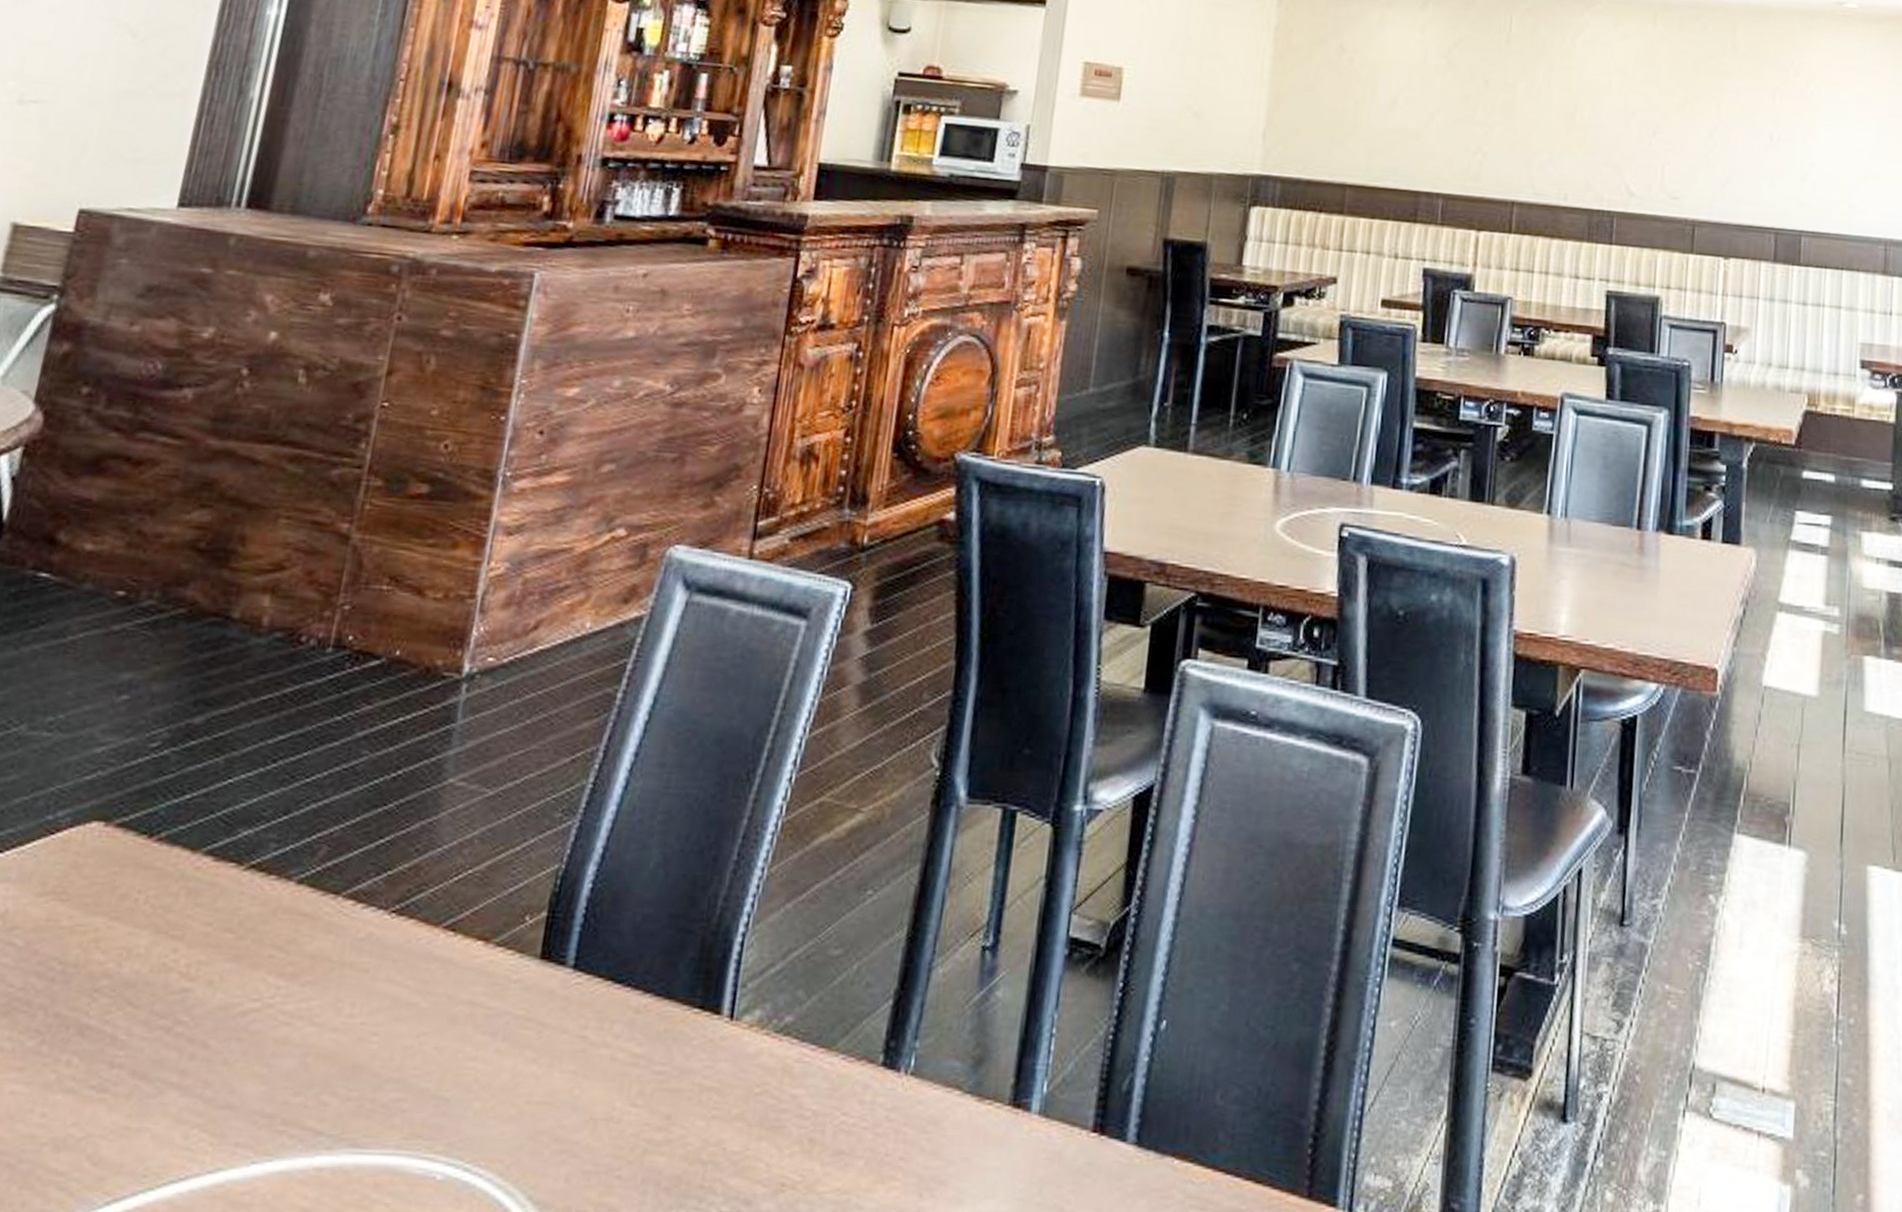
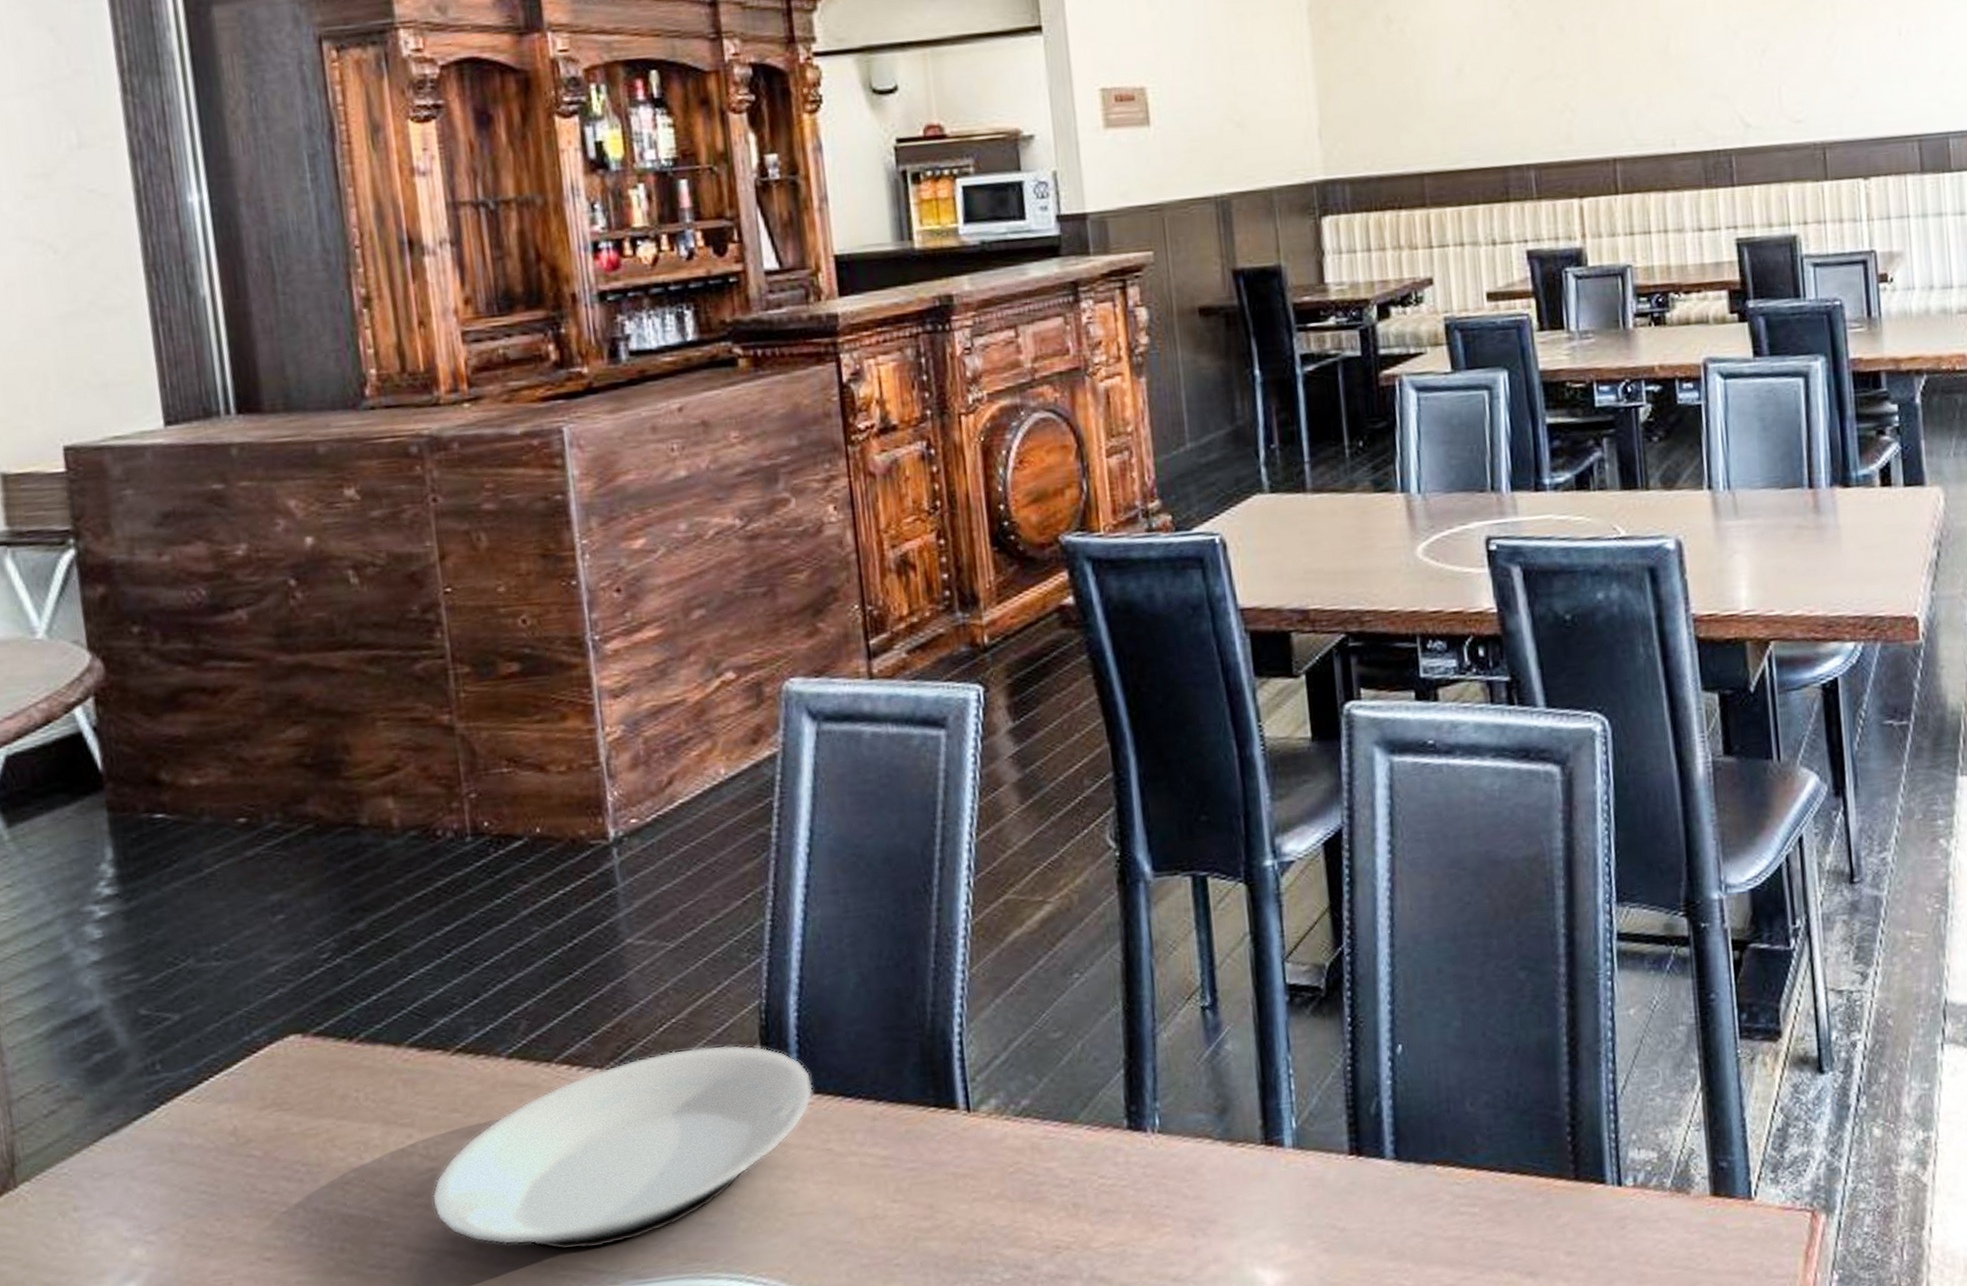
plate: none [174,903,588,1106] -> present [432,1045,813,1250]

